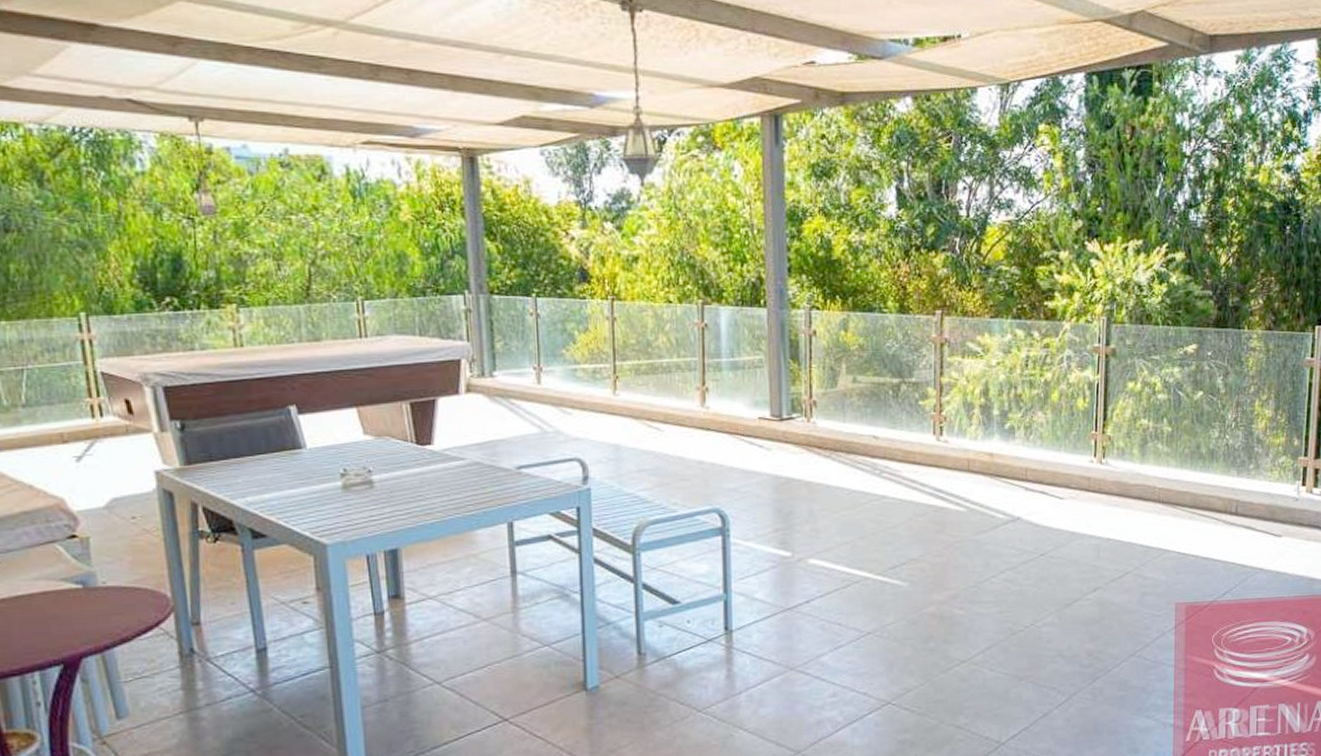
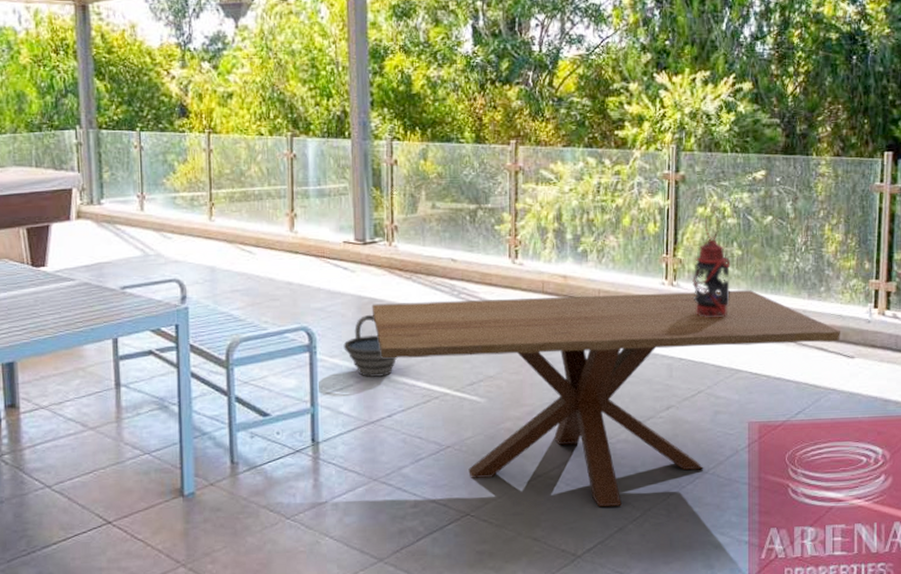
bucket: none [758,495,816,561] -> present [343,314,398,377]
dining table: none [788,468,1268,692] -> present [371,290,840,507]
lantern: none [1121,384,1161,497] -> present [692,209,731,318]

